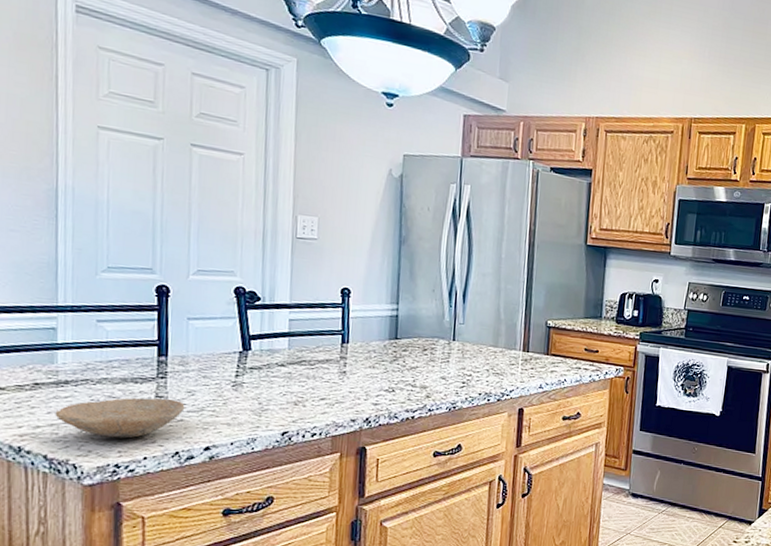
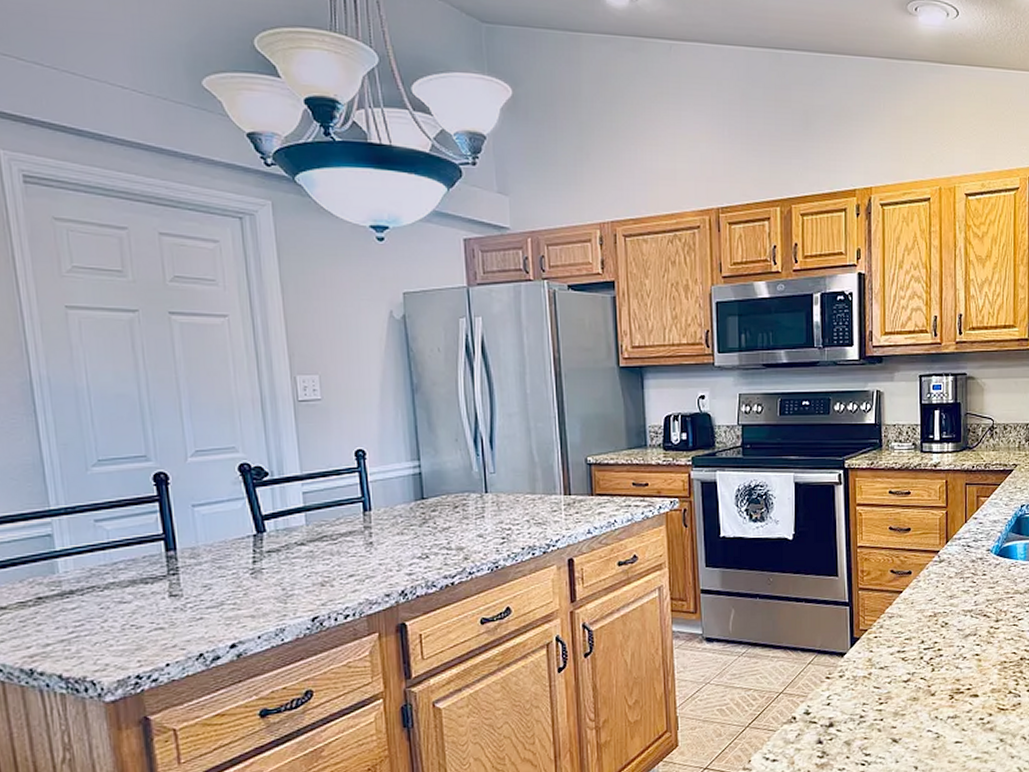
bowl: present [55,397,185,439] -> none [64,596,203,647]

